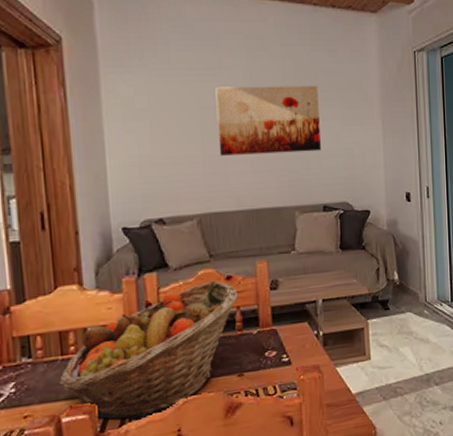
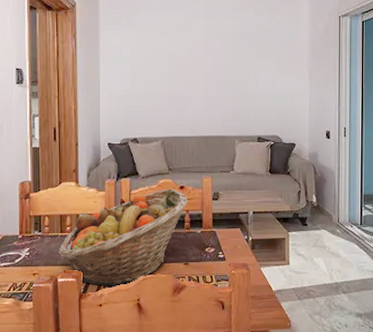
wall art: present [215,85,321,156] -> none [181,41,259,94]

